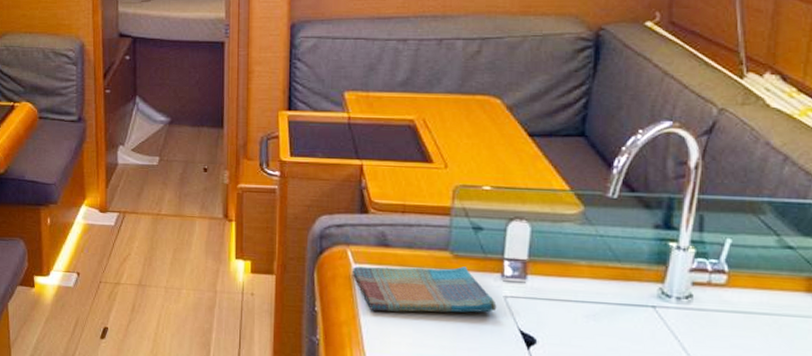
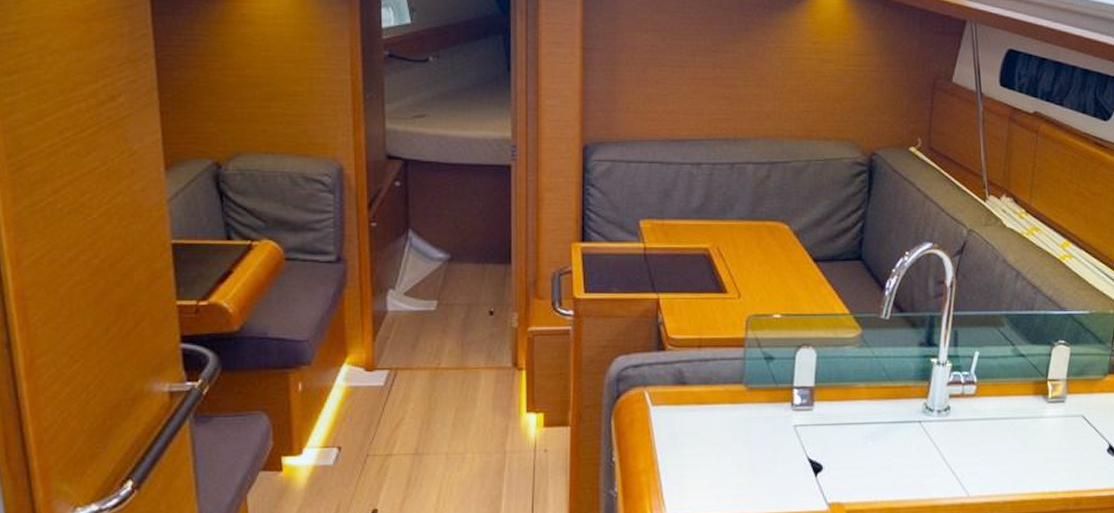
dish towel: present [352,266,497,313] -> none [649,399,787,455]

